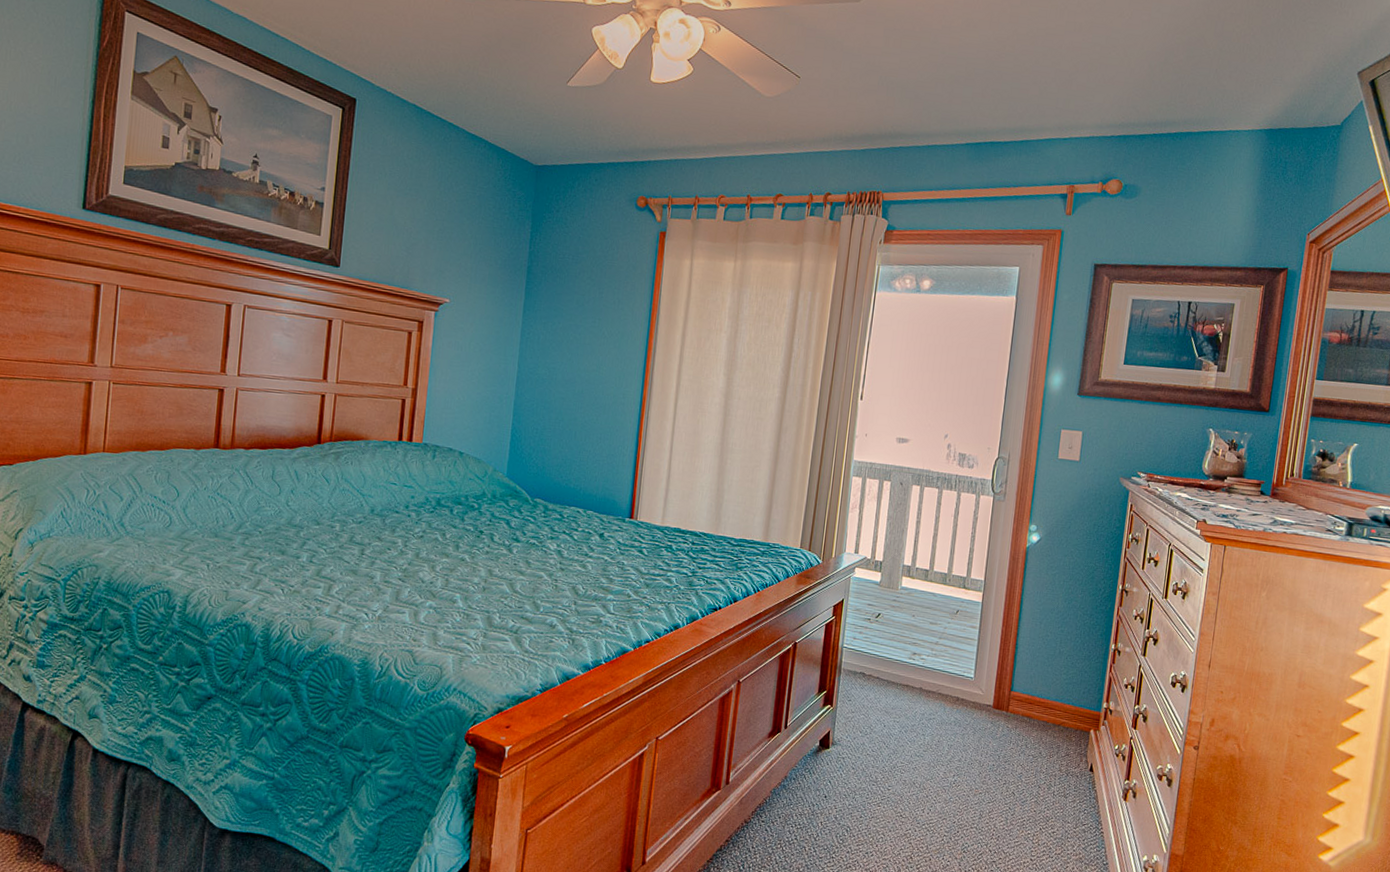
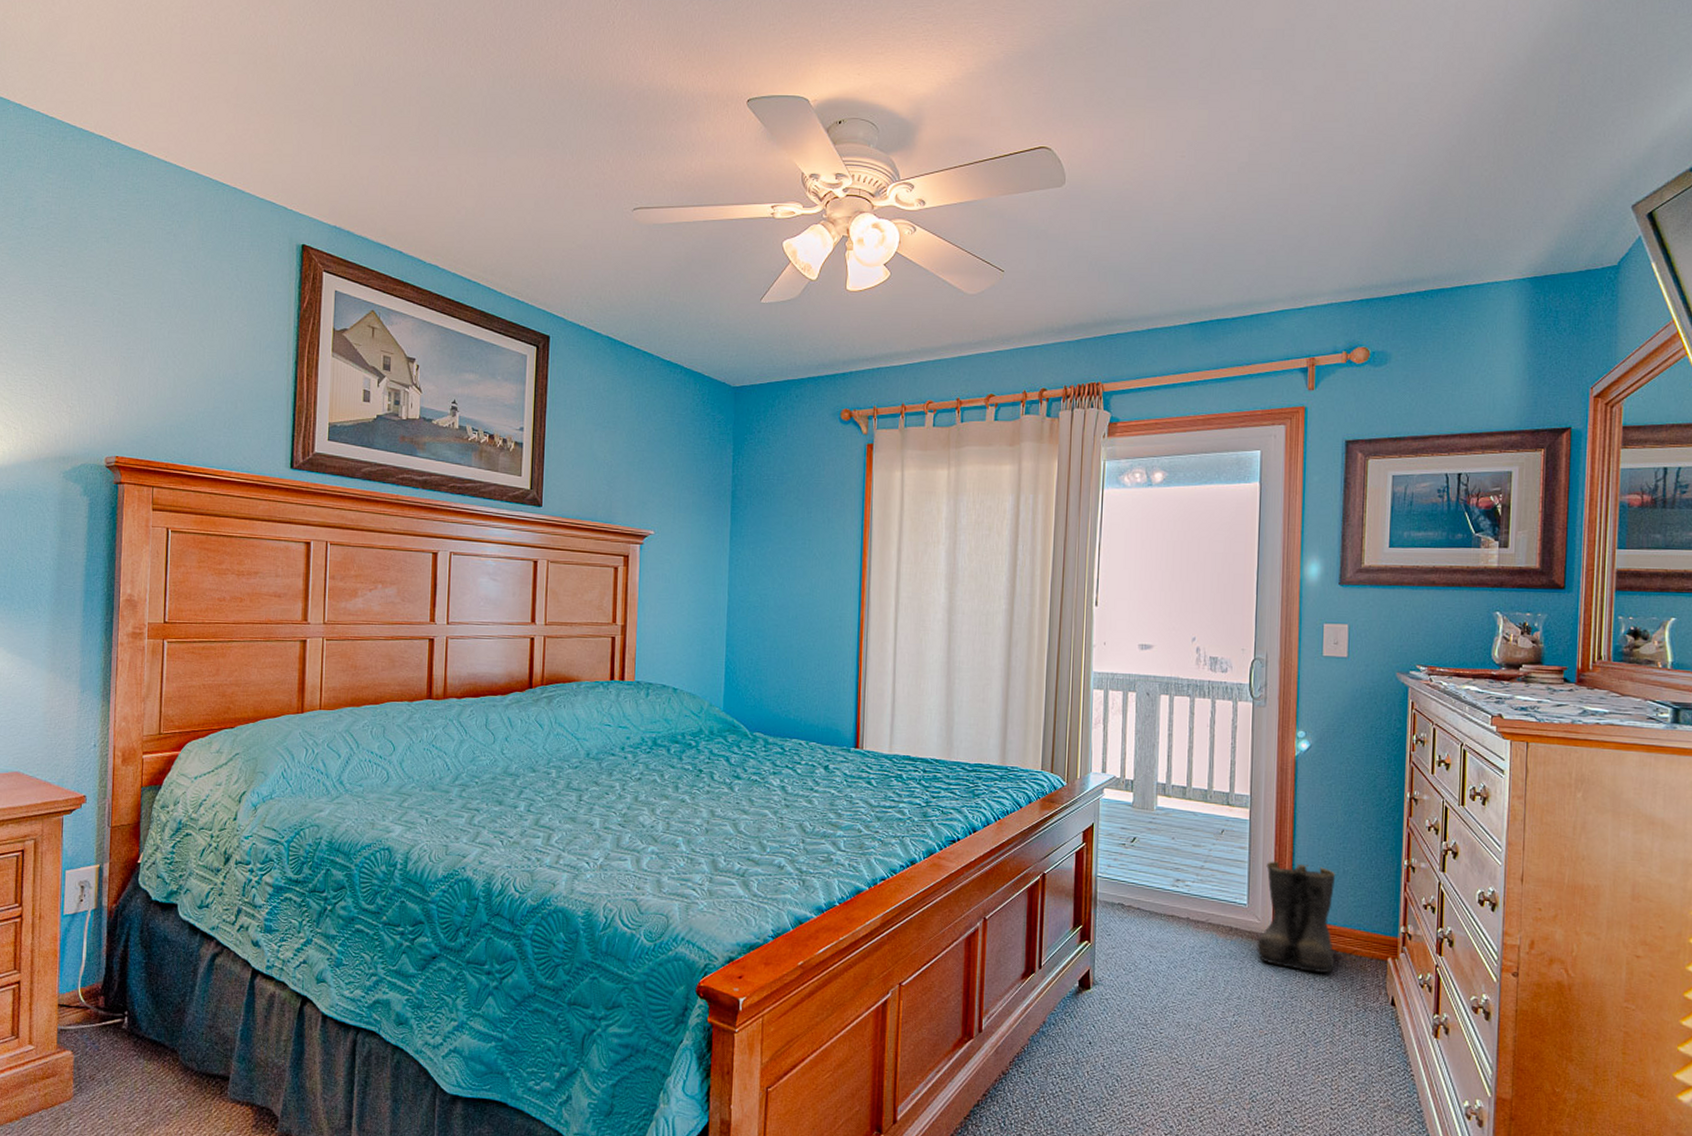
boots: none [978,640,1053,741] -> present [1257,861,1336,973]

